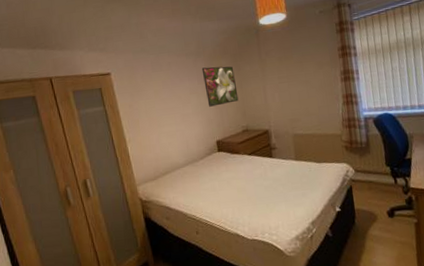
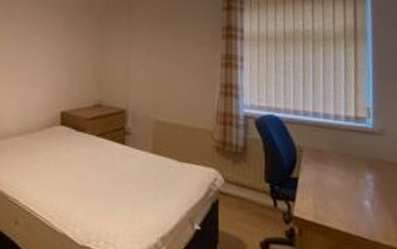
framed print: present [201,66,239,107] -> none [59,23,97,70]

